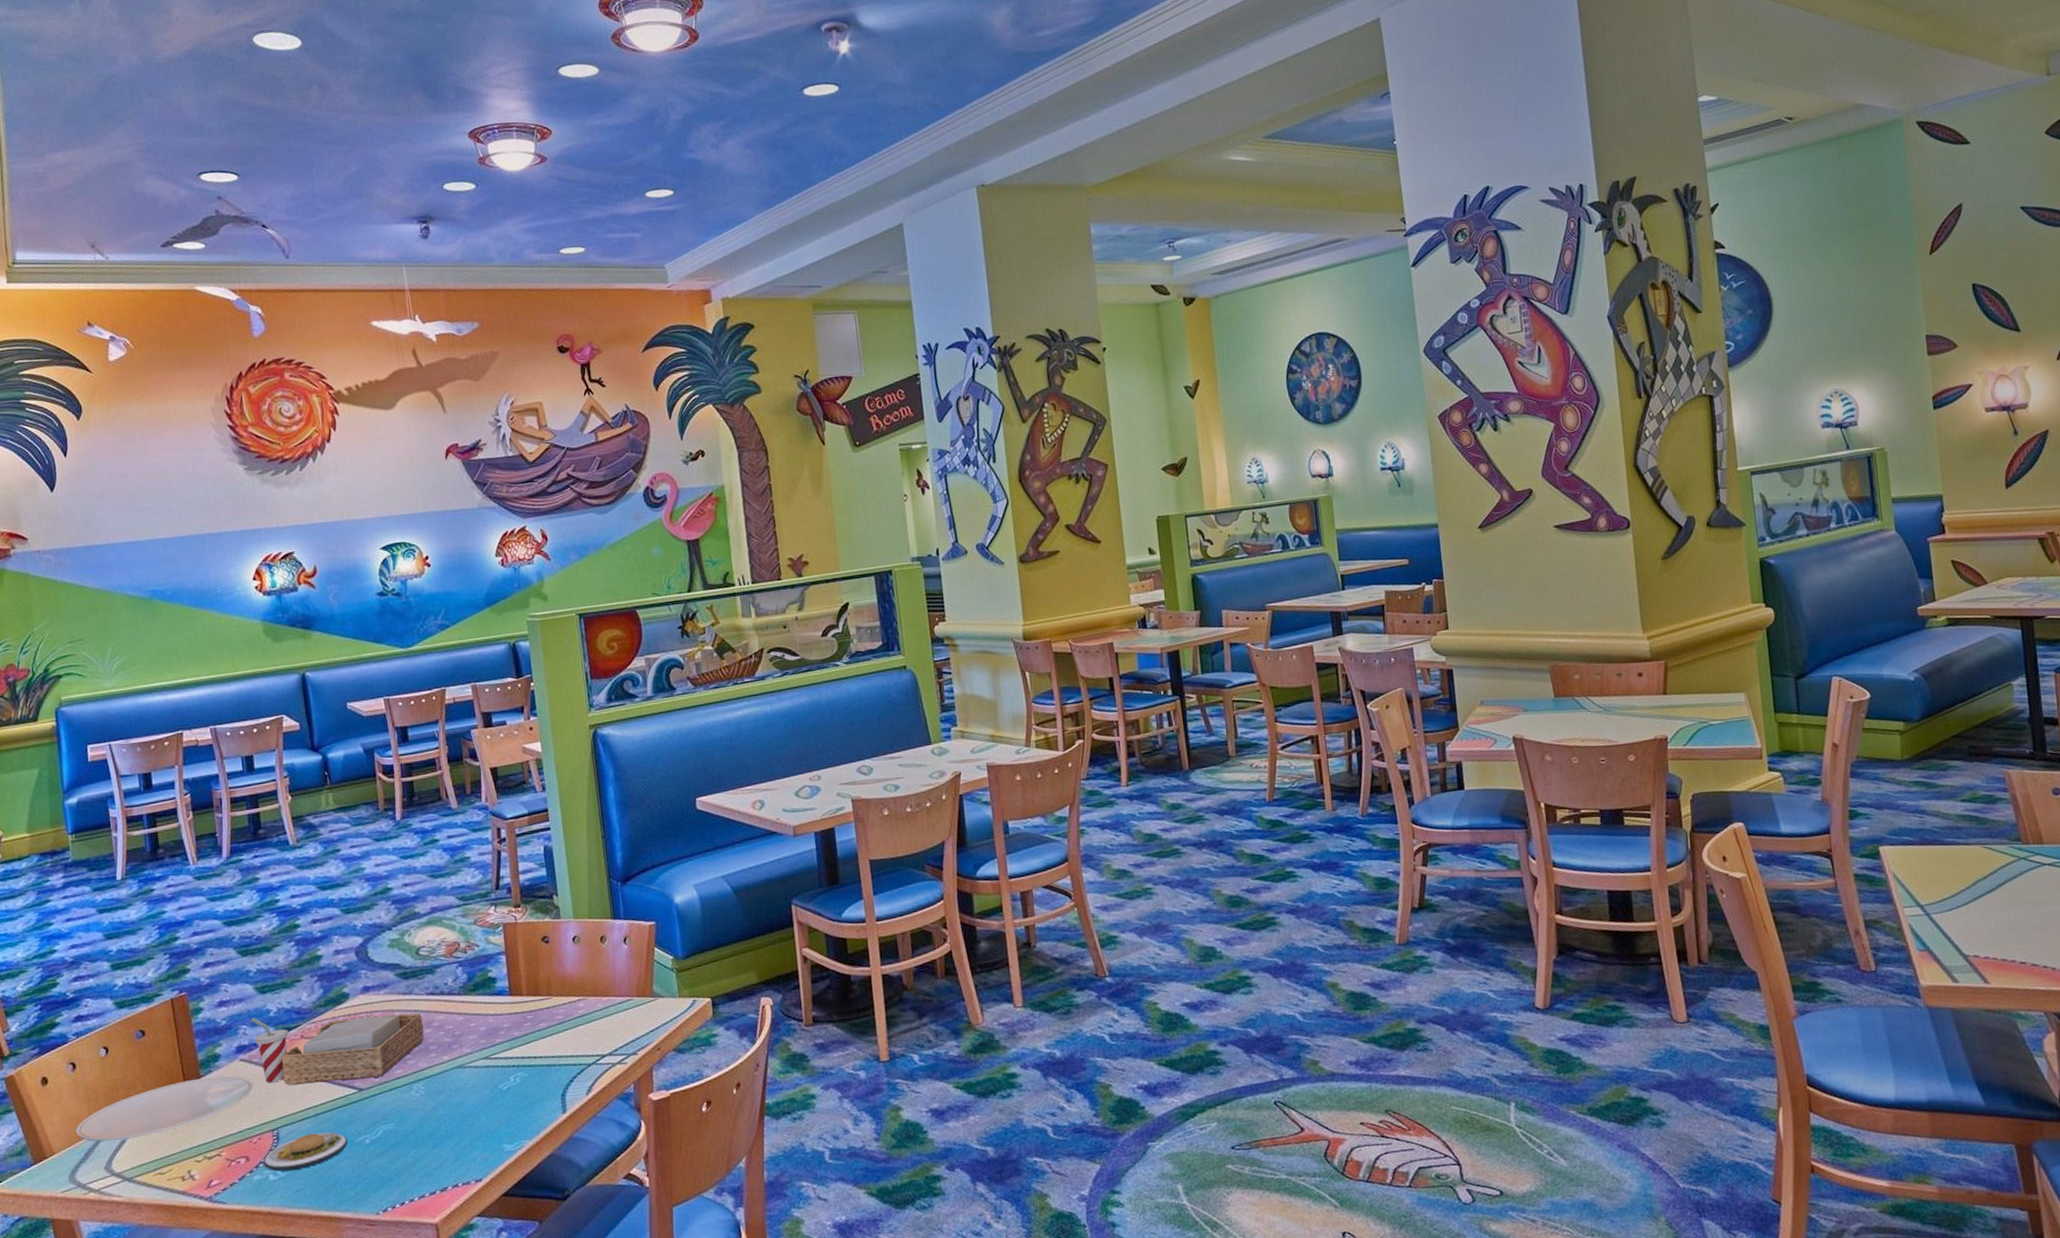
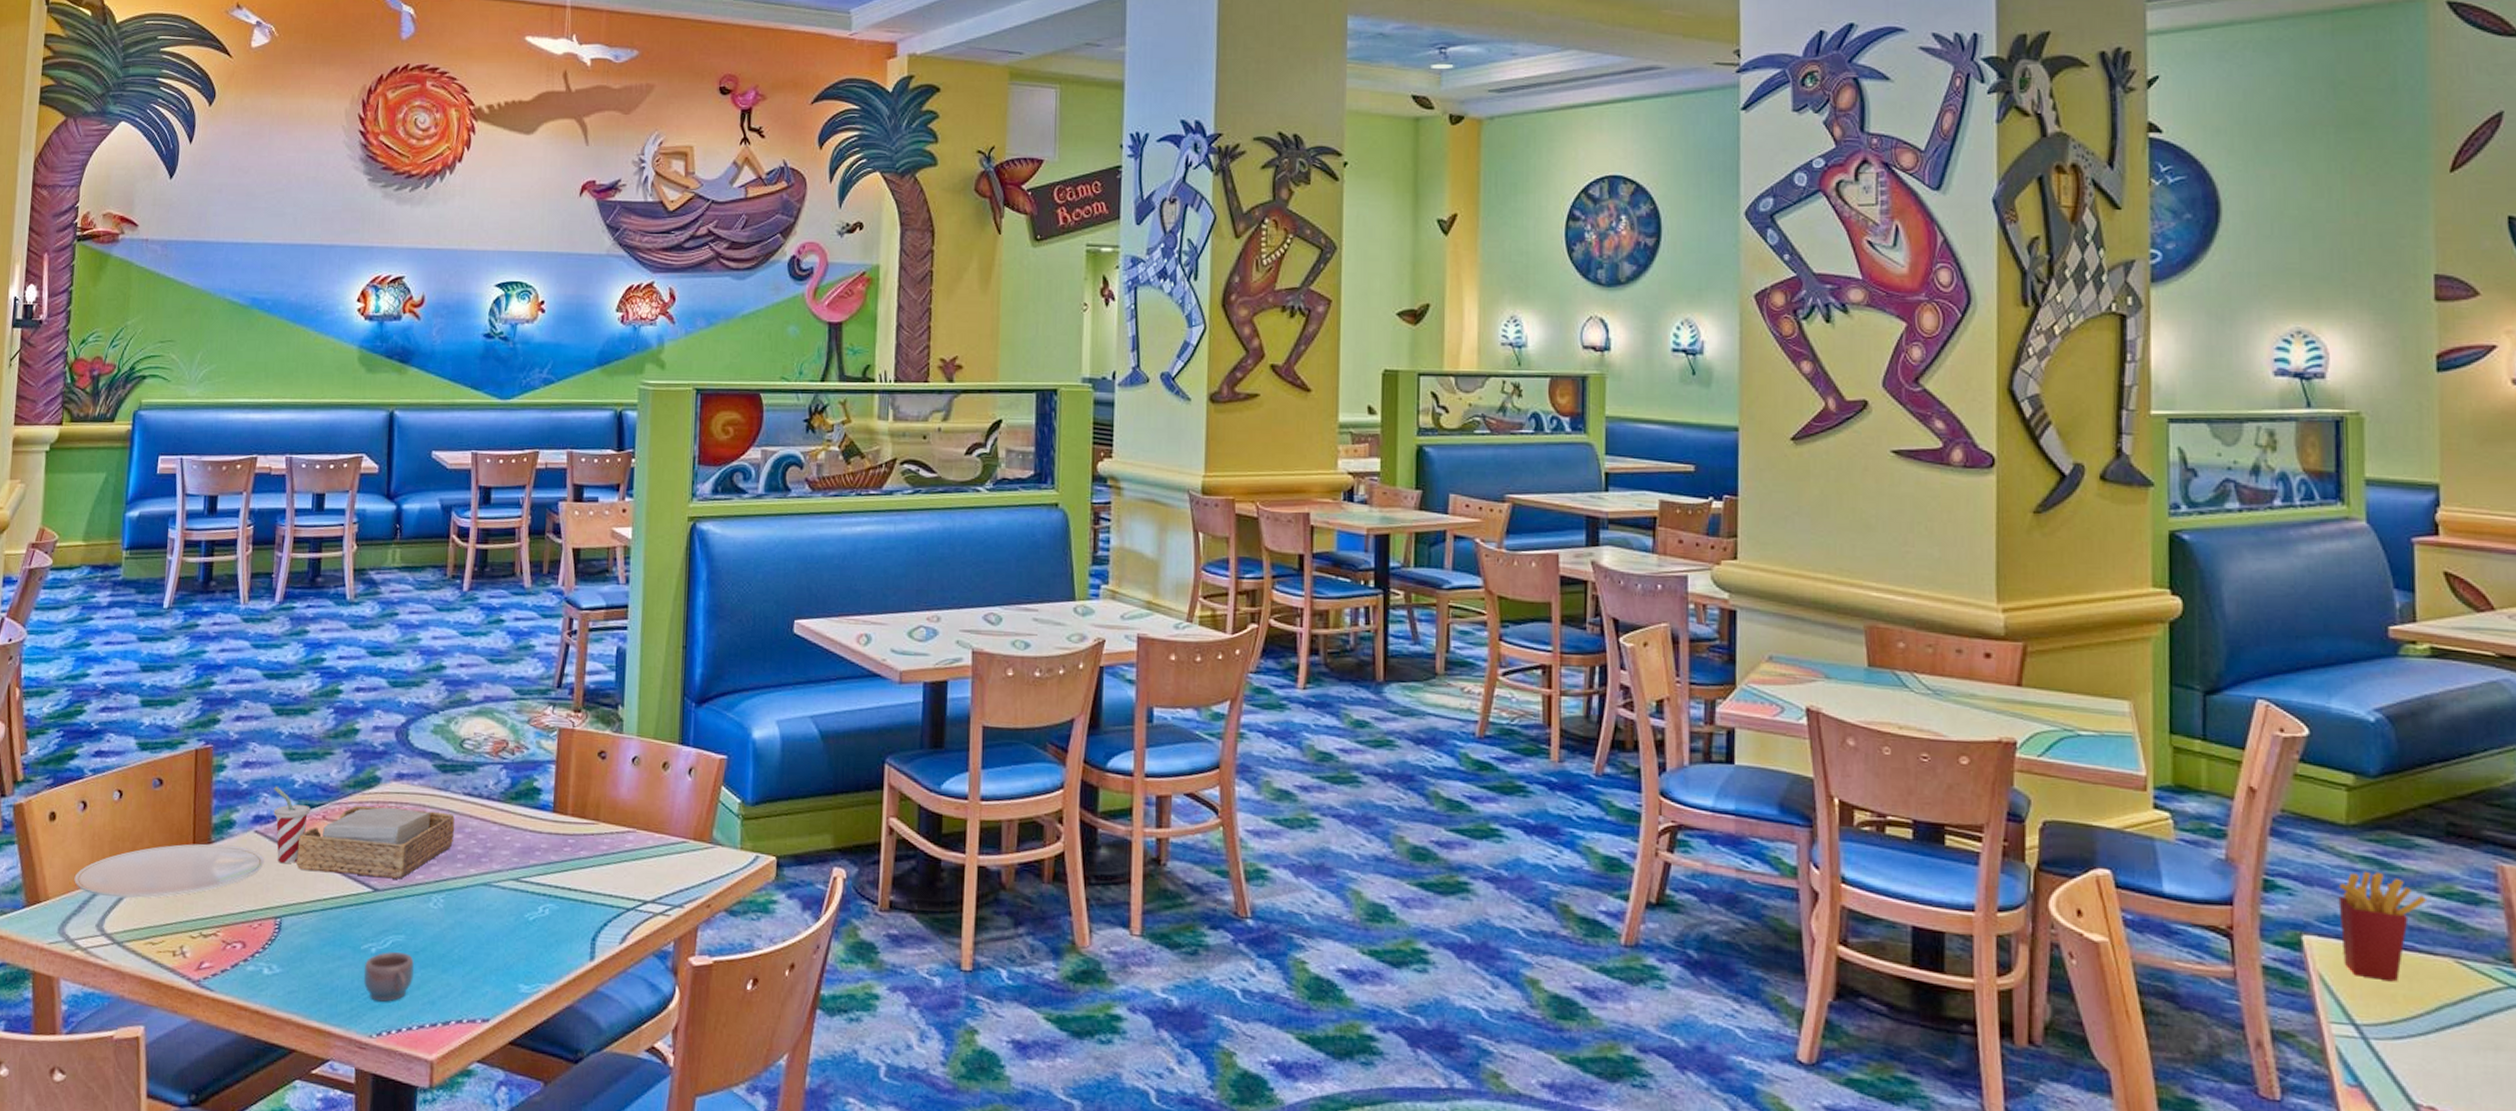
hamburger: present [263,1132,348,1172] -> none [260,929,352,968]
cup: none [361,1138,409,1183] -> present [363,952,415,1002]
french fries: none [1900,791,1961,870] -> present [2338,870,2428,982]

